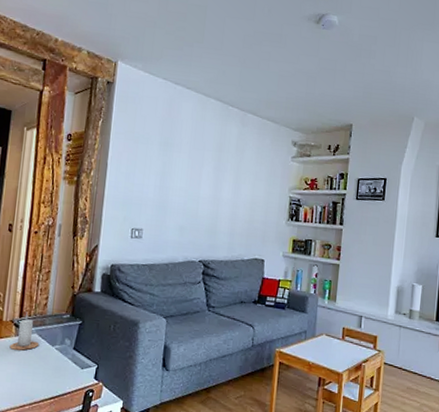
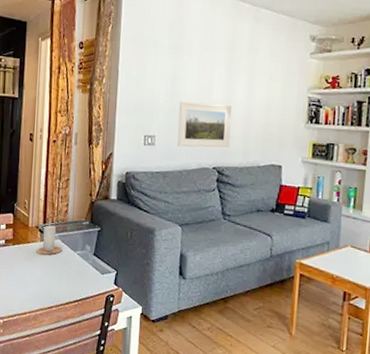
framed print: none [164,195,219,242] -> present [177,100,232,148]

